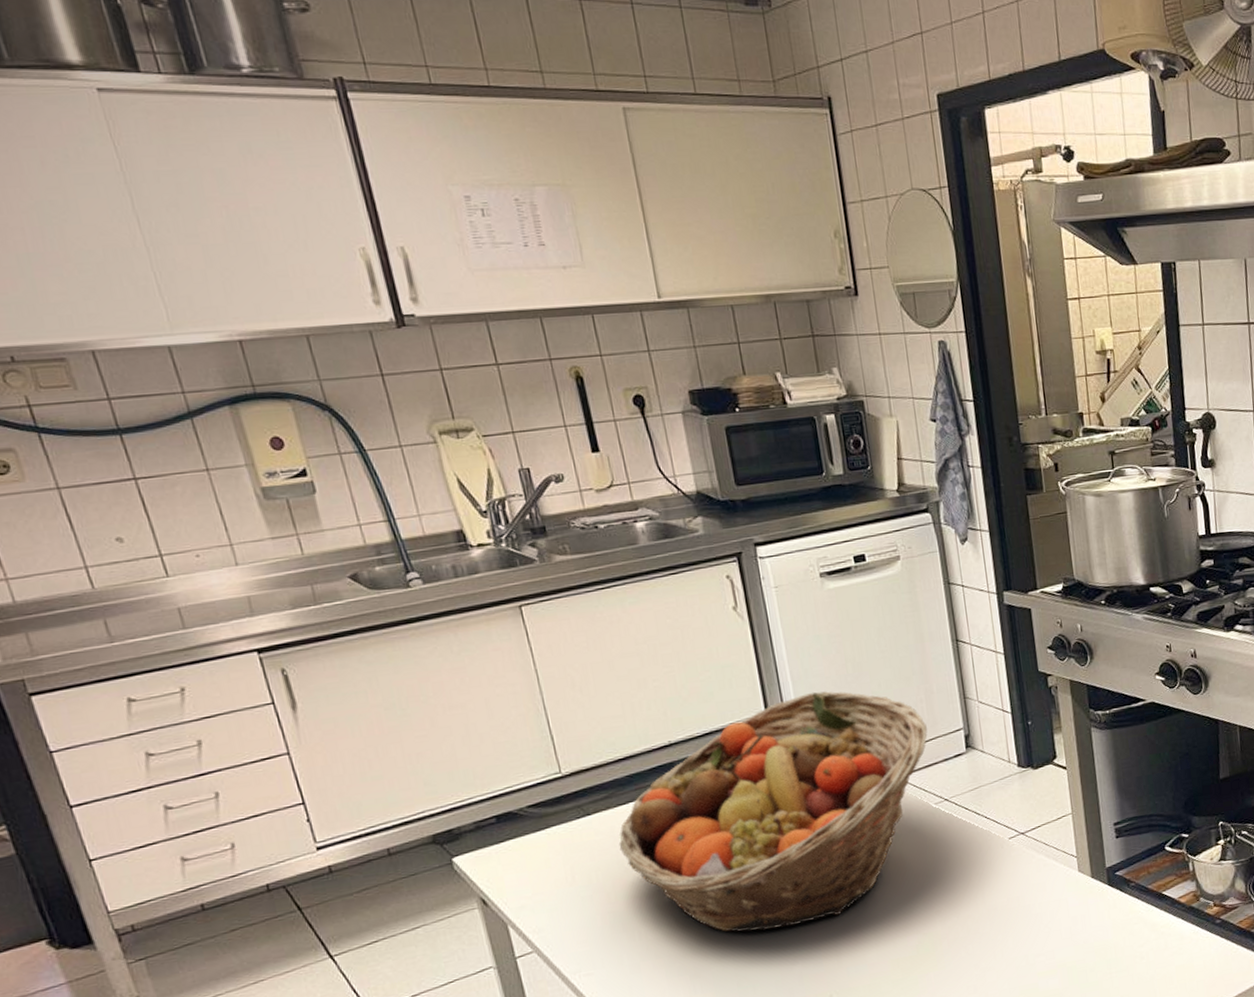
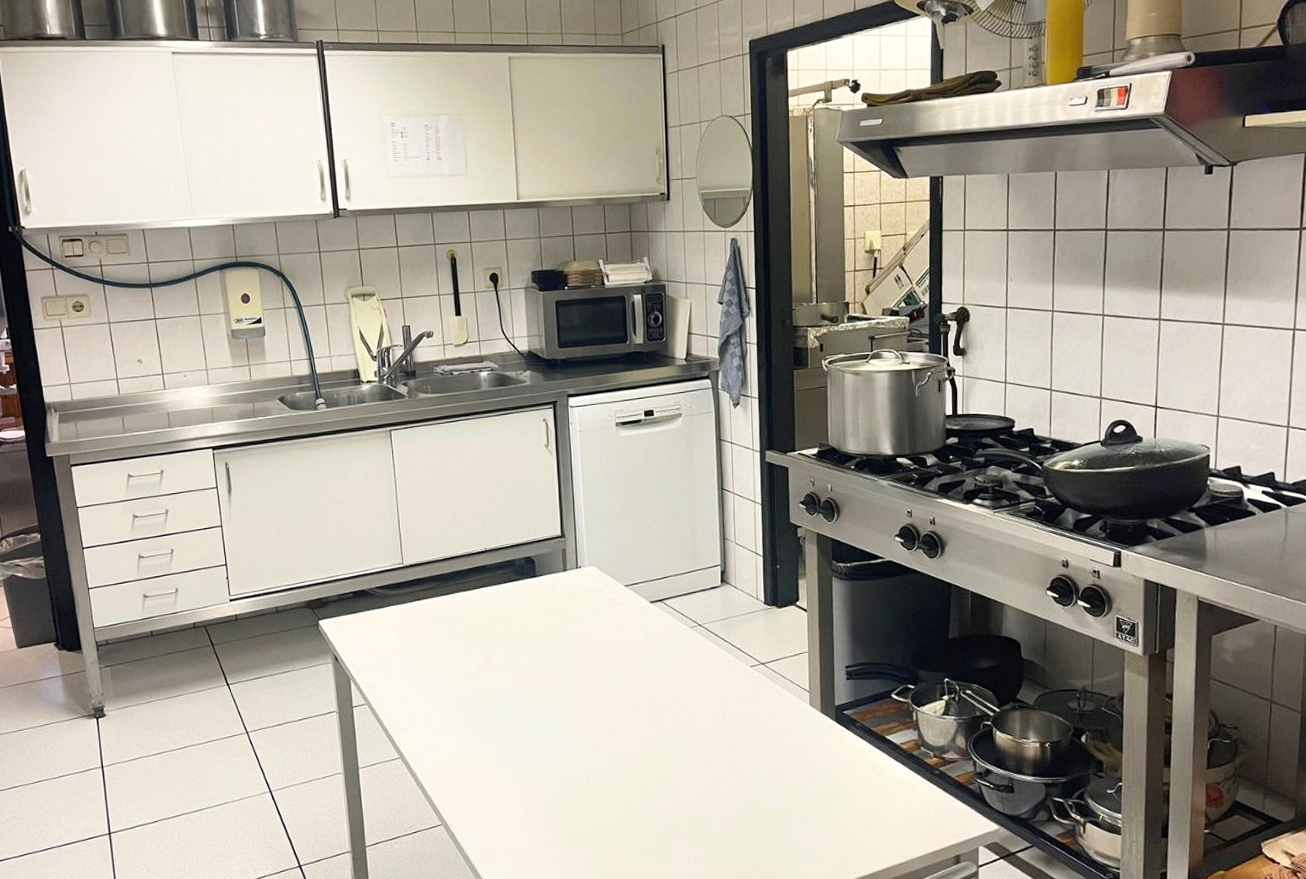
fruit basket: present [619,691,928,932] -> none [438,521,691,716]

